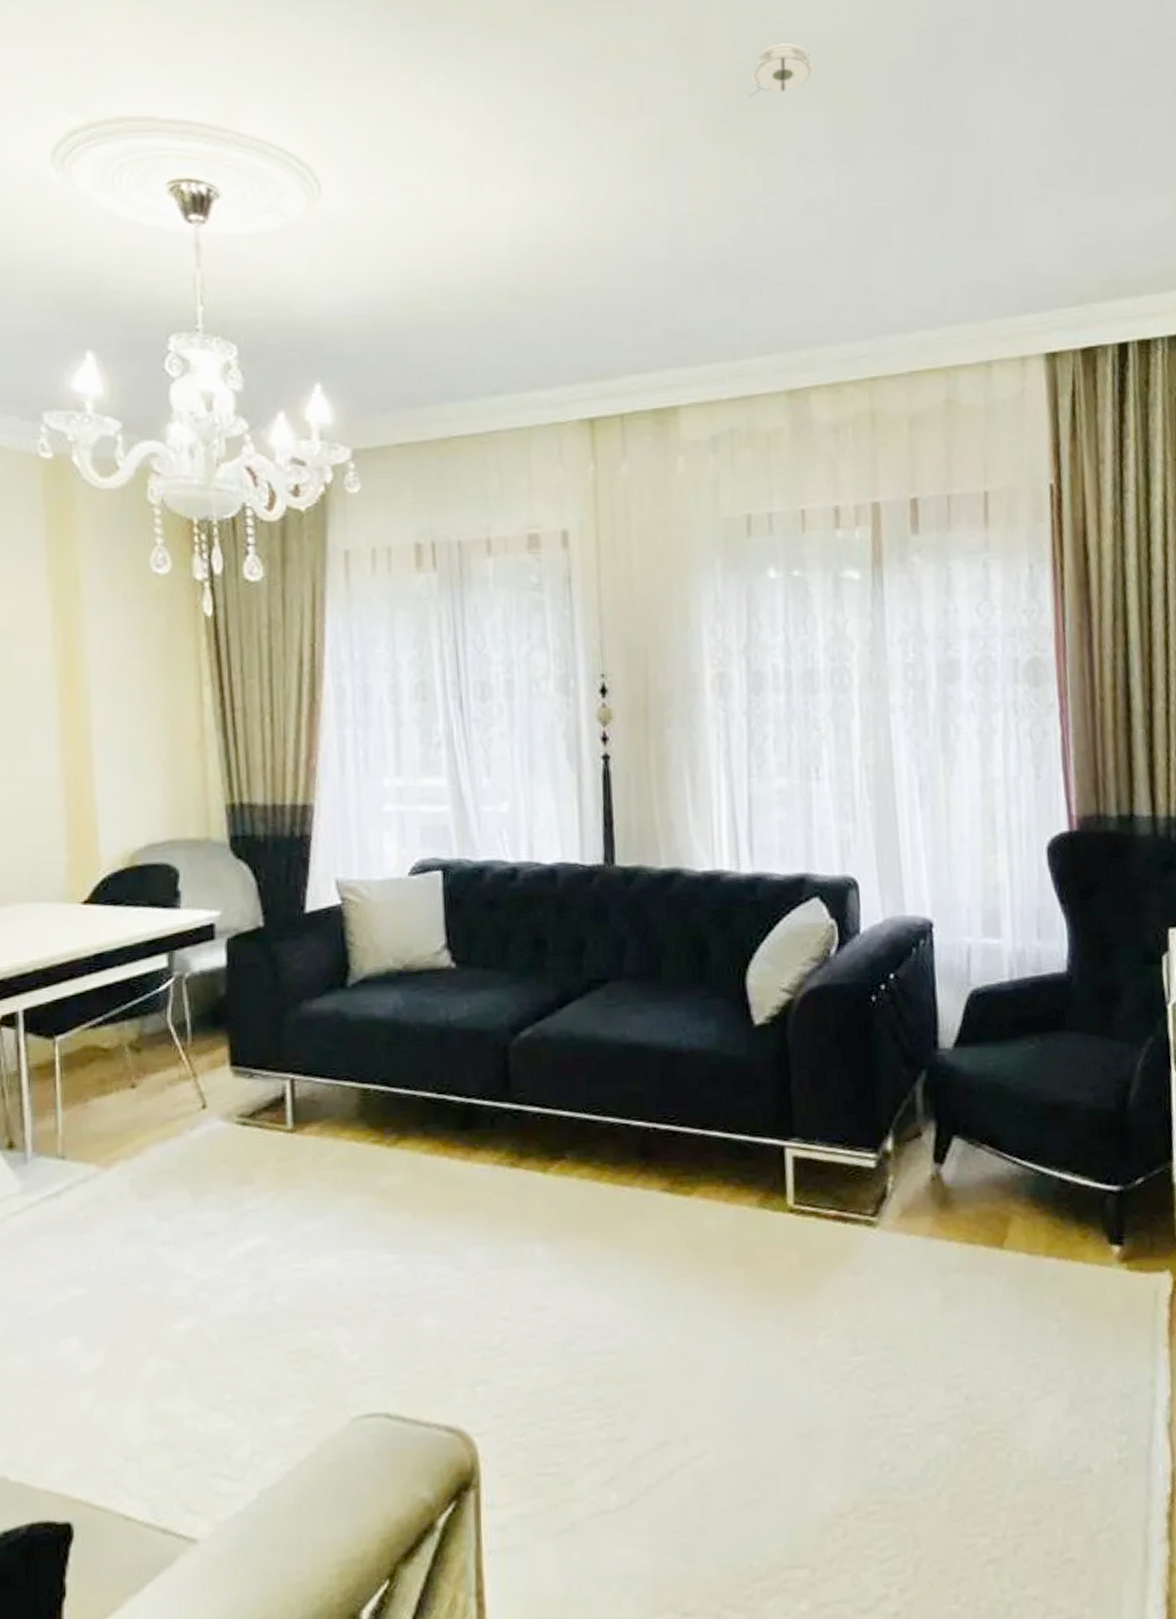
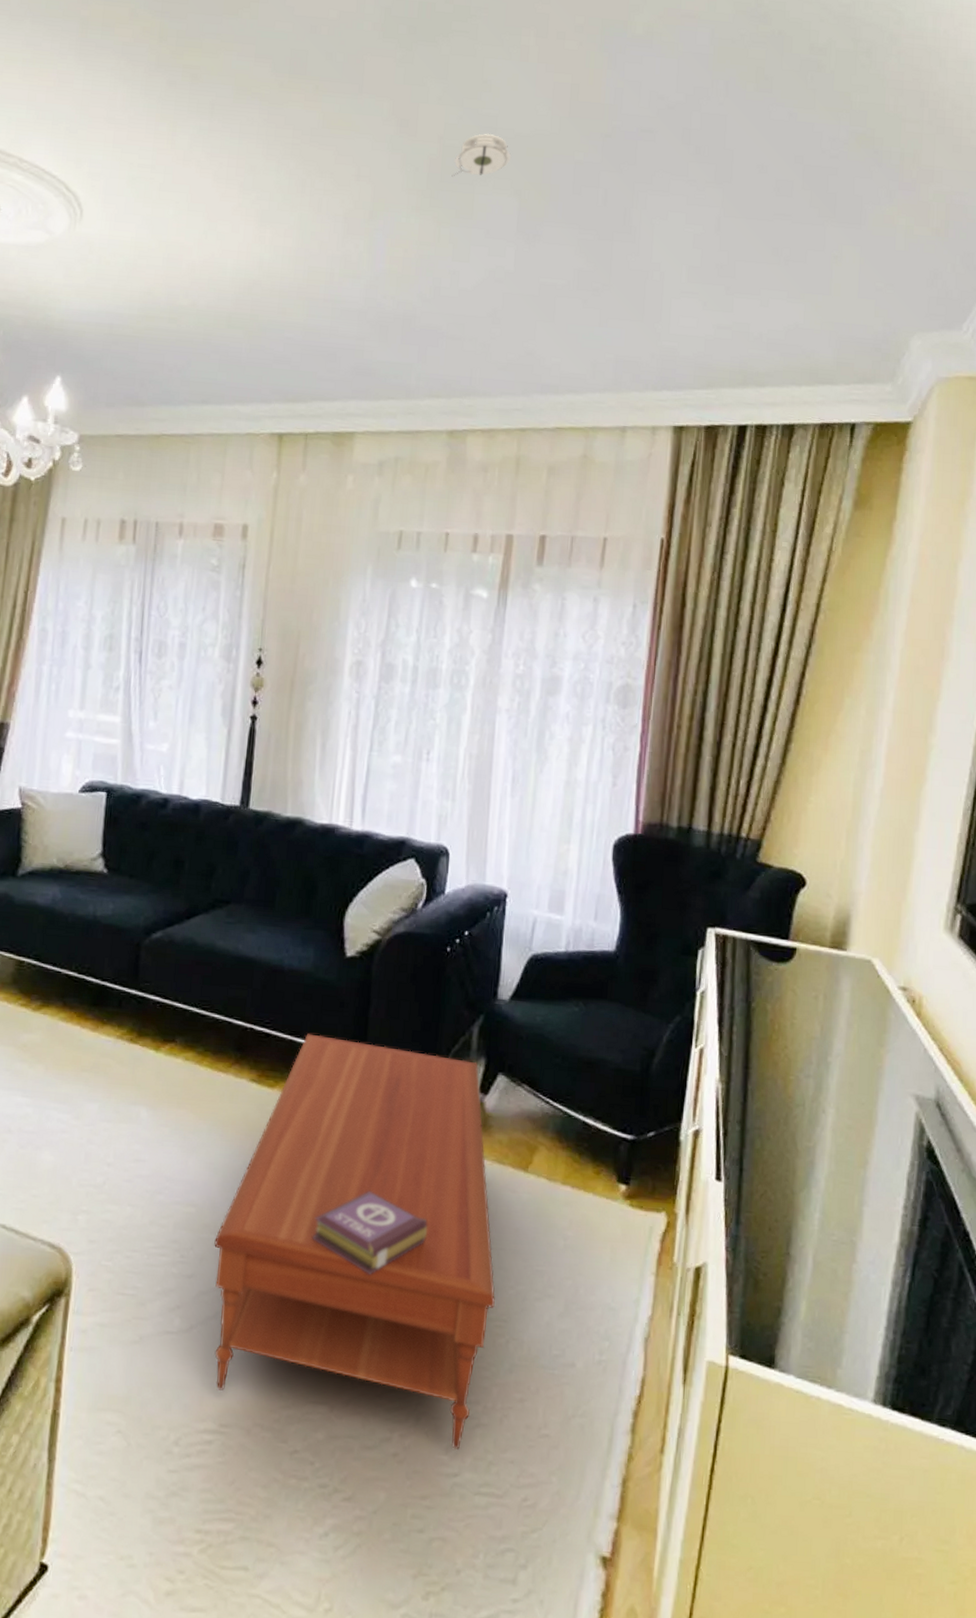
coffee table: none [645,1123,988,1597] -> present [214,1033,495,1451]
book: none [761,1300,896,1403] -> present [312,1190,428,1276]

